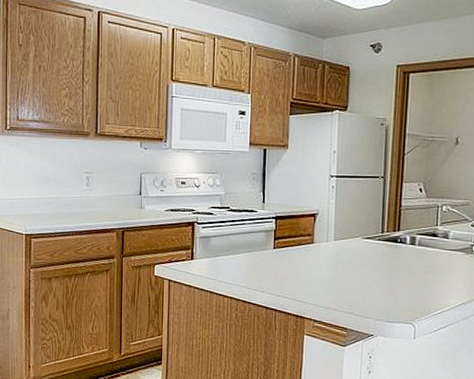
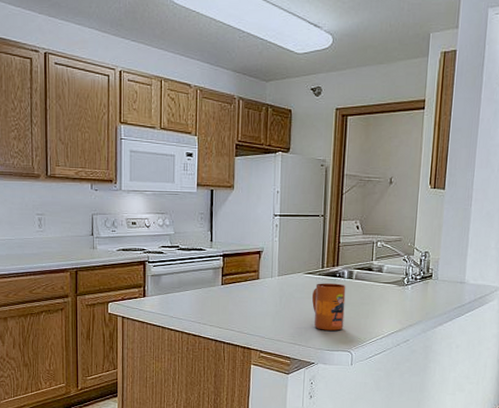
mug: none [370,249,408,301] -> present [311,283,346,331]

